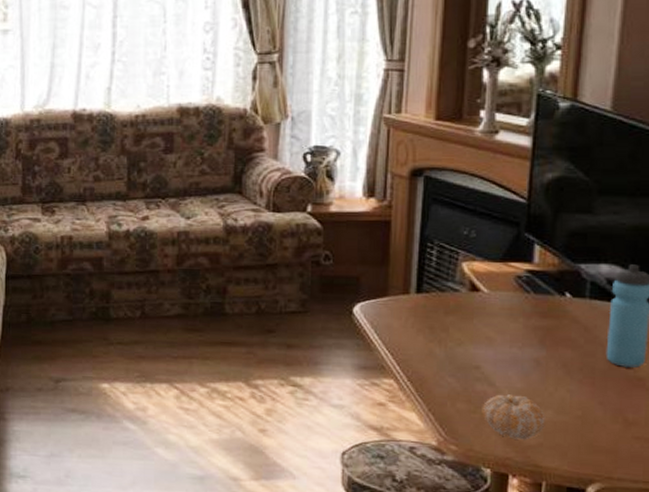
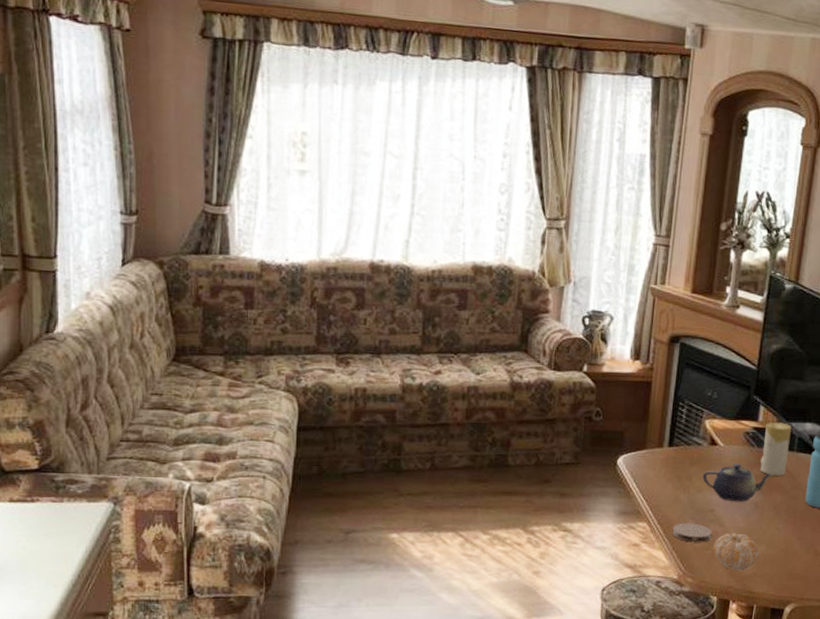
coaster: none [427,380,479,405] -> present [672,523,712,543]
teapot: none [463,313,559,358] -> present [703,464,774,502]
candle: none [539,264,580,328] -> present [760,422,791,476]

